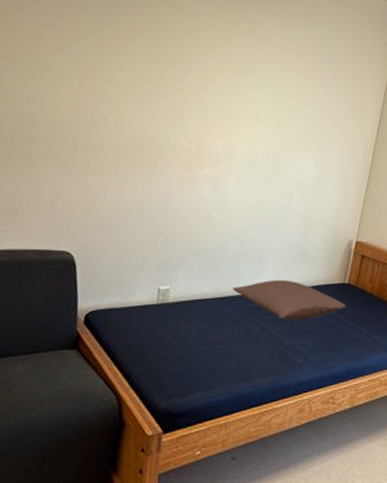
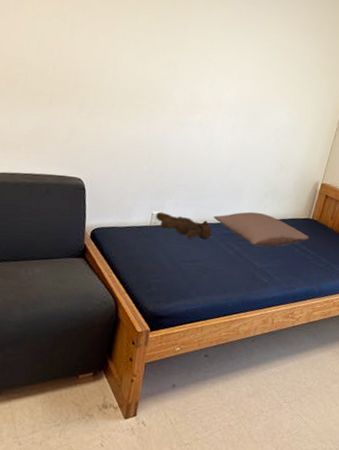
teddy bear: none [162,286,233,317] -> present [155,212,213,239]

